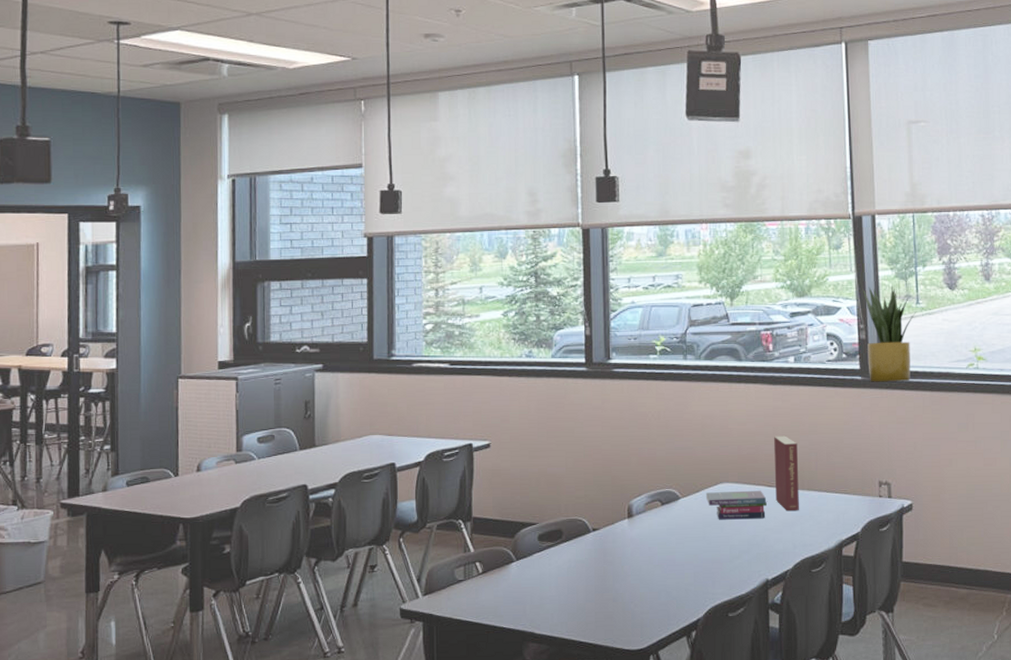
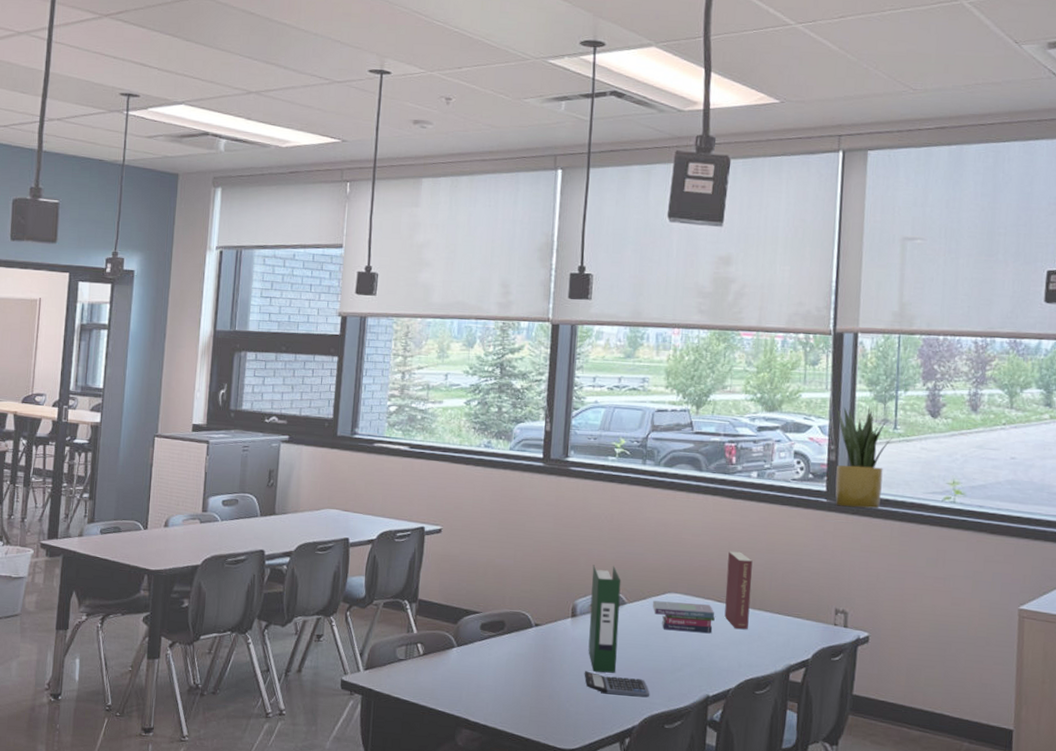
binder: none [644,462,677,569] -> present [588,565,621,673]
calculator: none [645,569,712,590] -> present [584,671,650,697]

